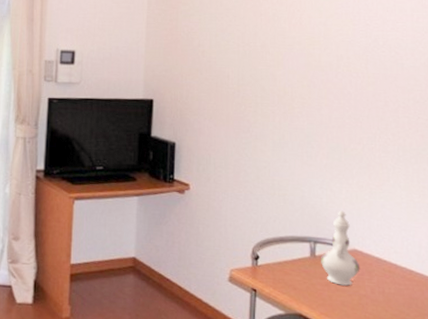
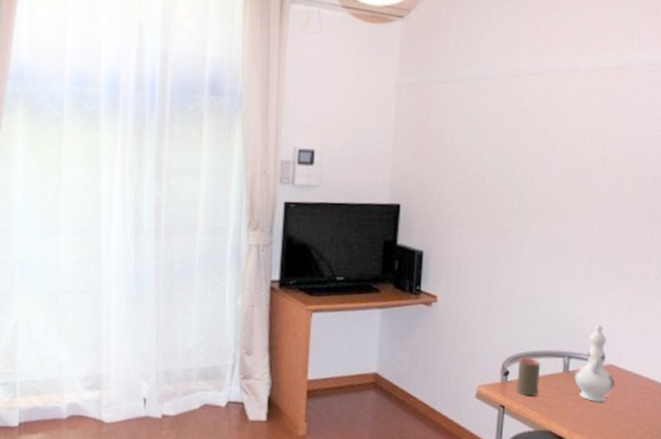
cup: none [267,243,289,280] -> present [516,358,541,397]

